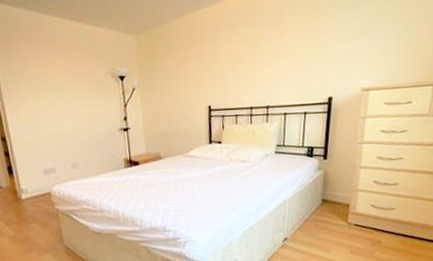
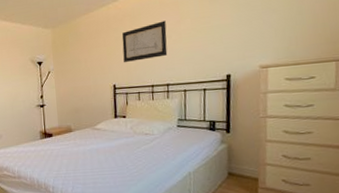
wall art: none [219,32,269,81] -> present [122,20,168,63]

